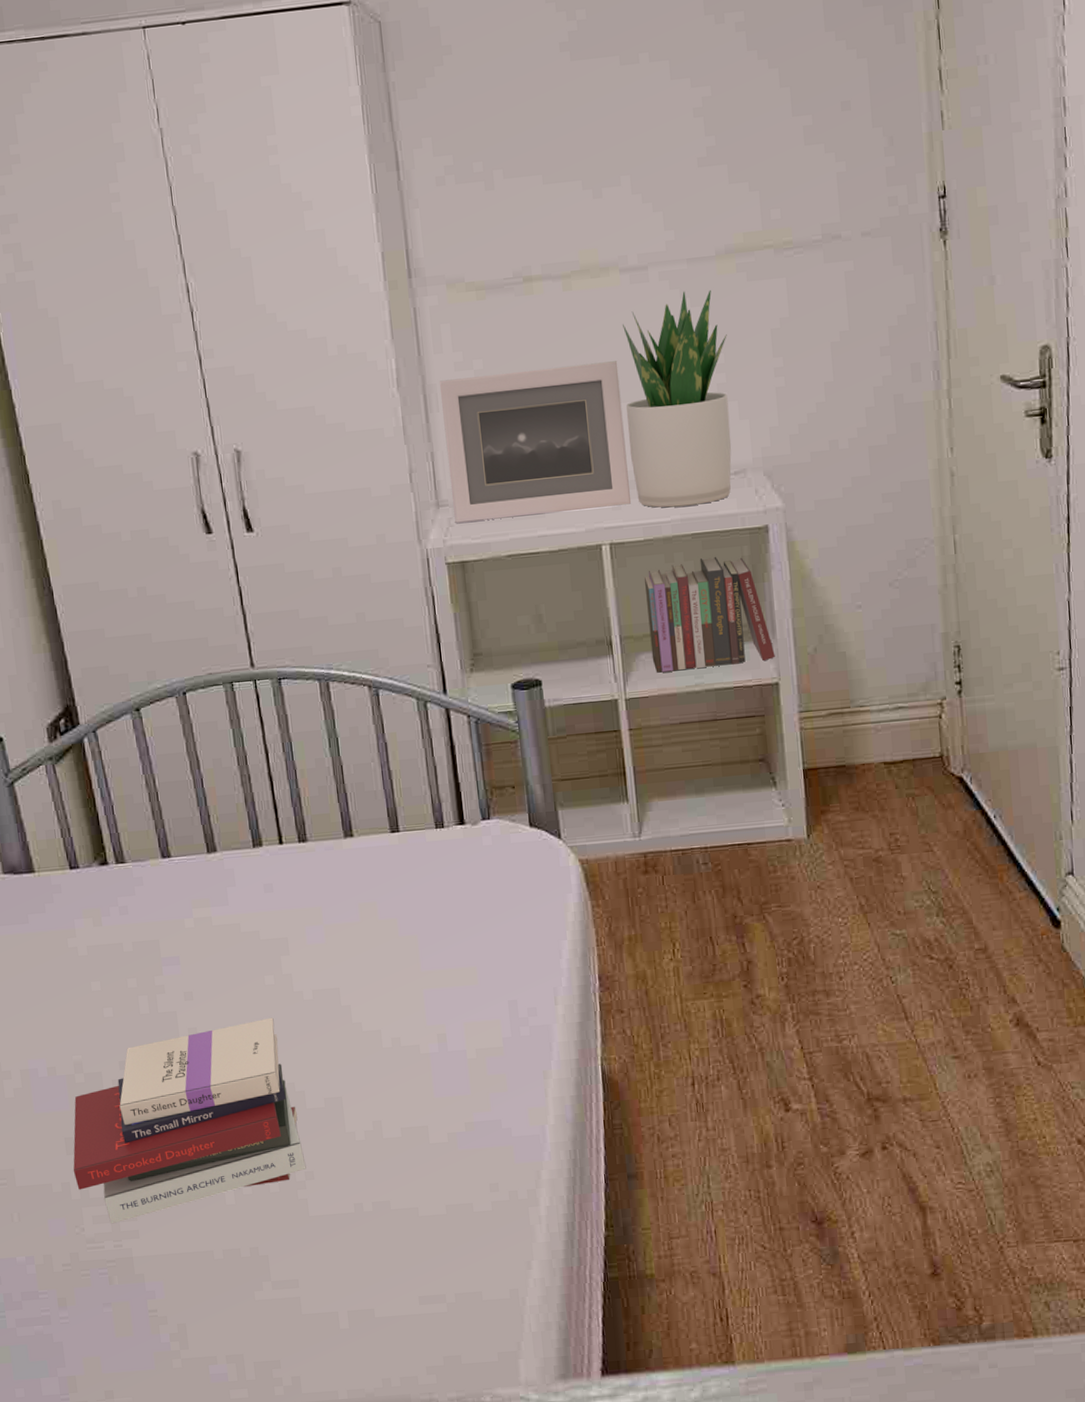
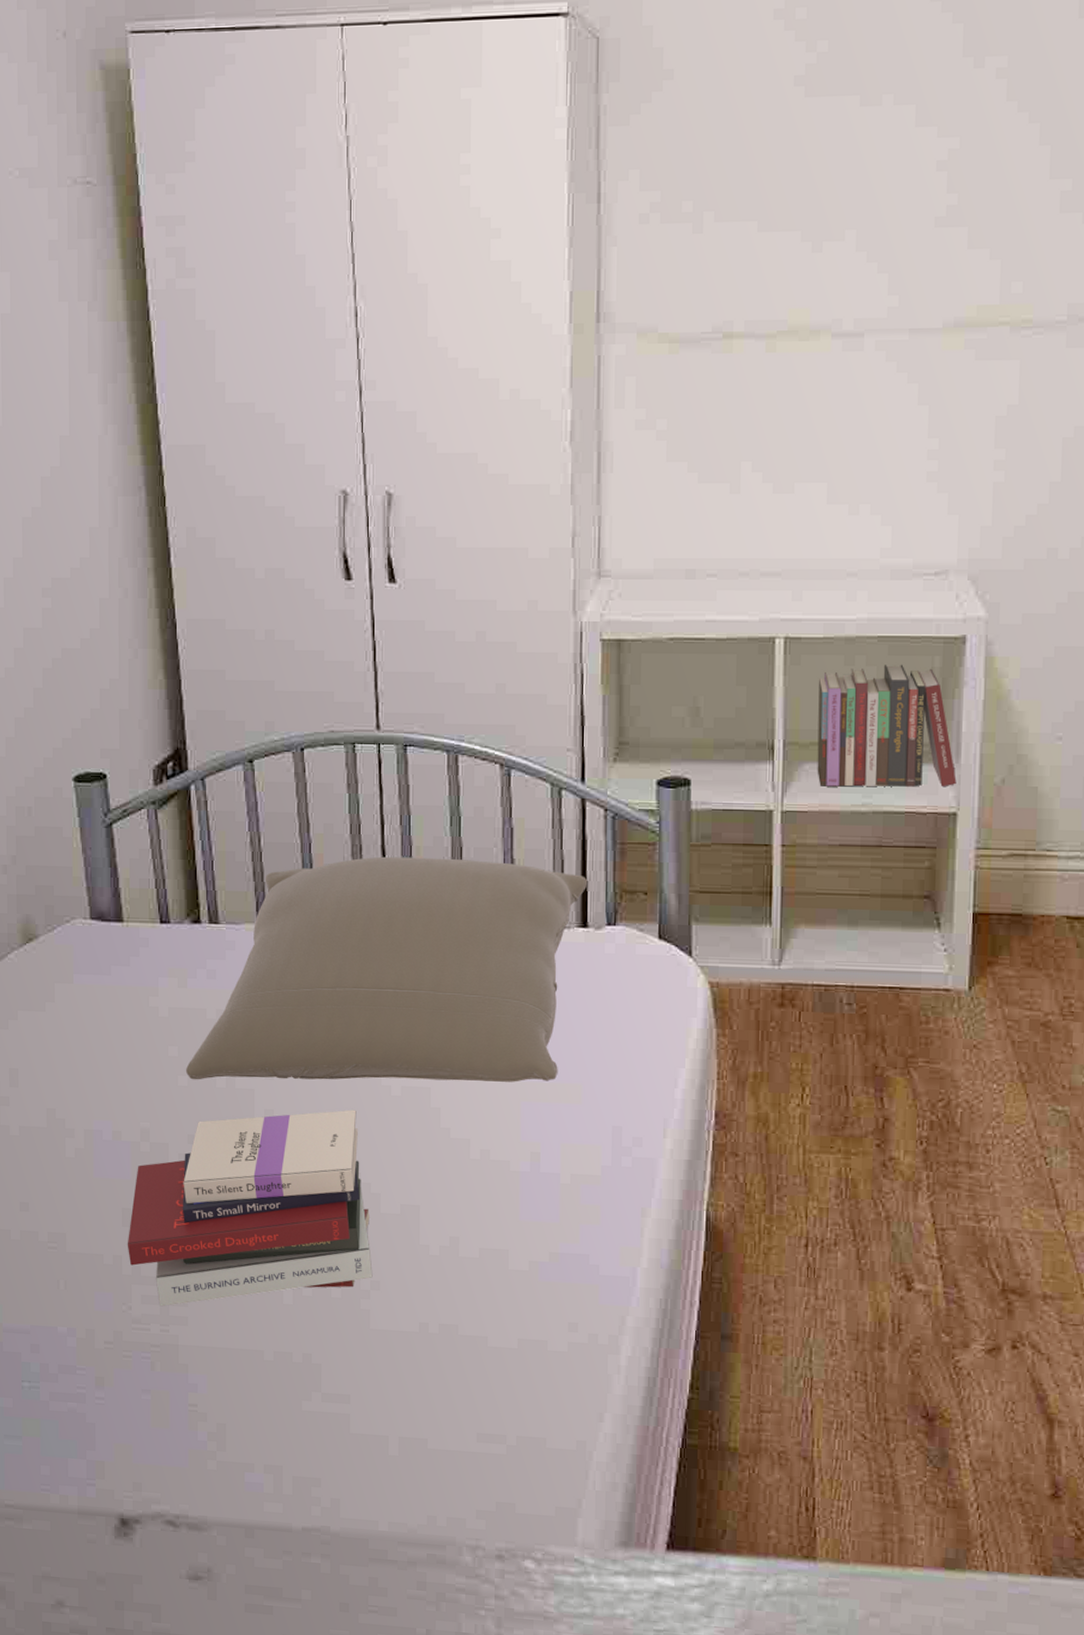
pillow: none [109,774,460,1010] -> present [185,856,588,1082]
picture frame: present [439,361,631,523] -> none [615,435,818,597]
planter: present [623,289,732,508] -> none [819,364,945,605]

